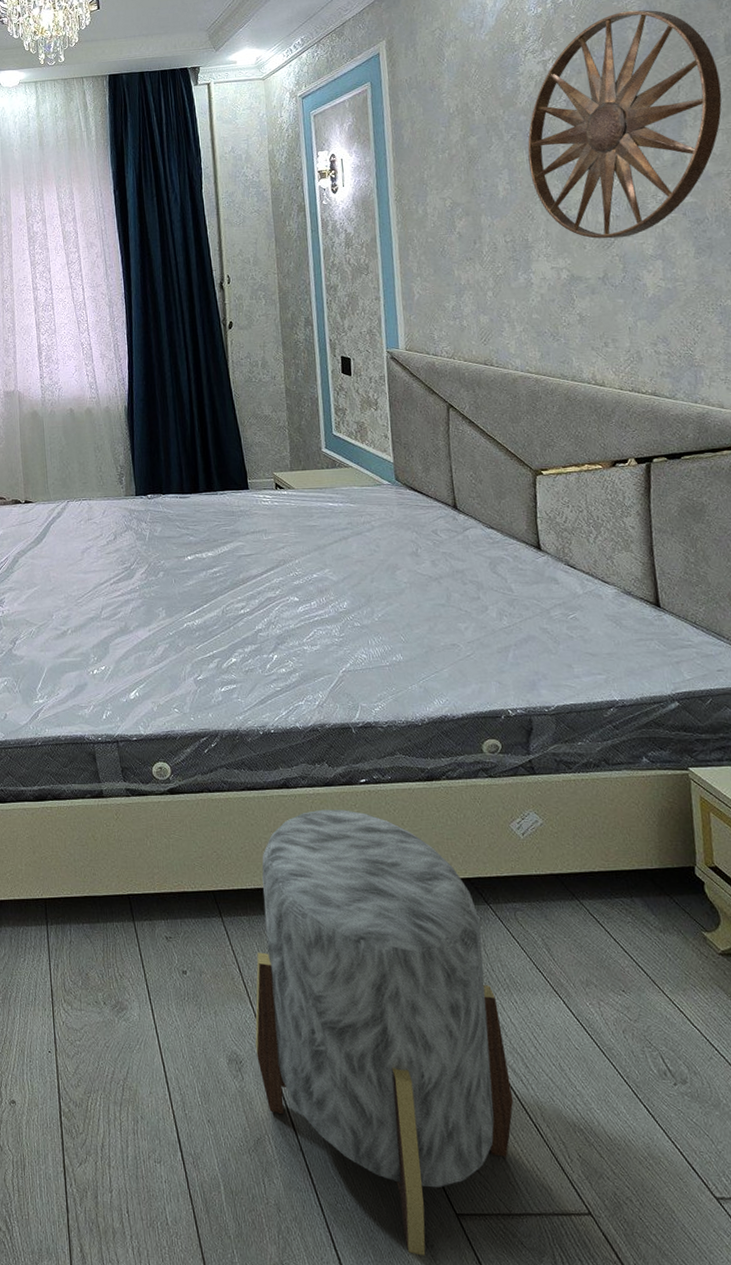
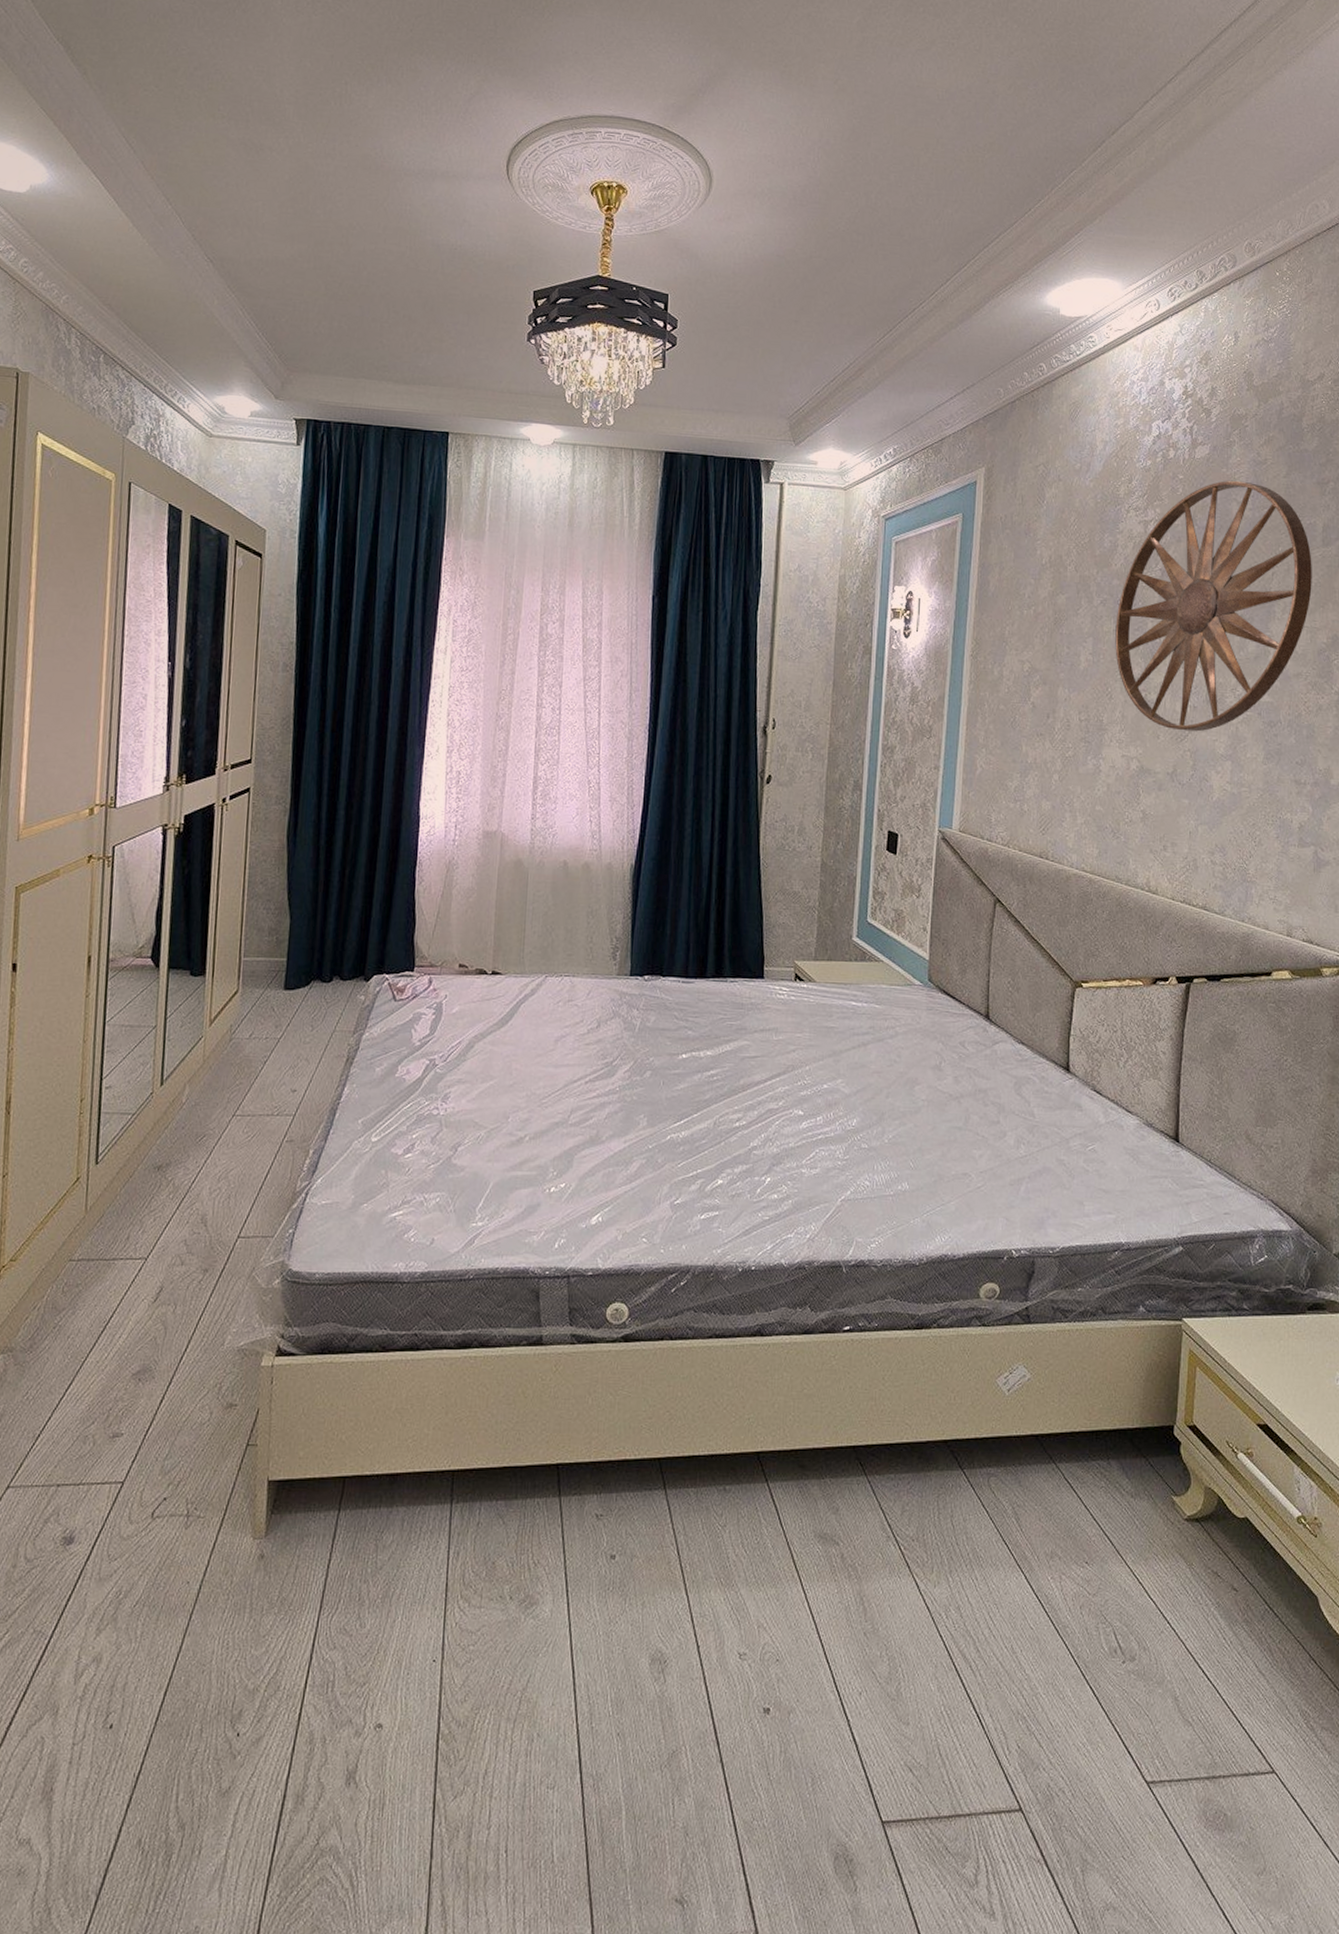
stool: present [255,809,514,1257] -> none [684,1361,959,1873]

